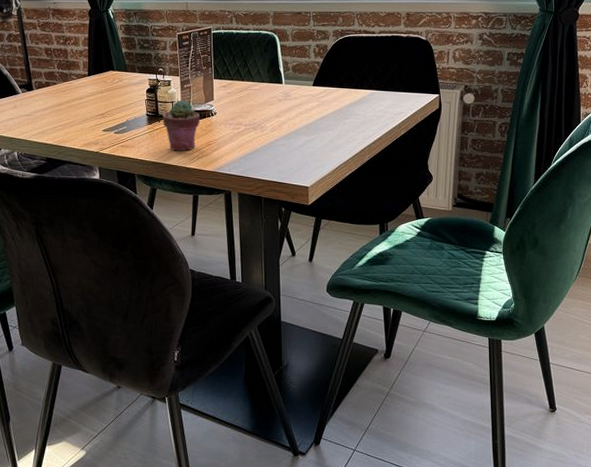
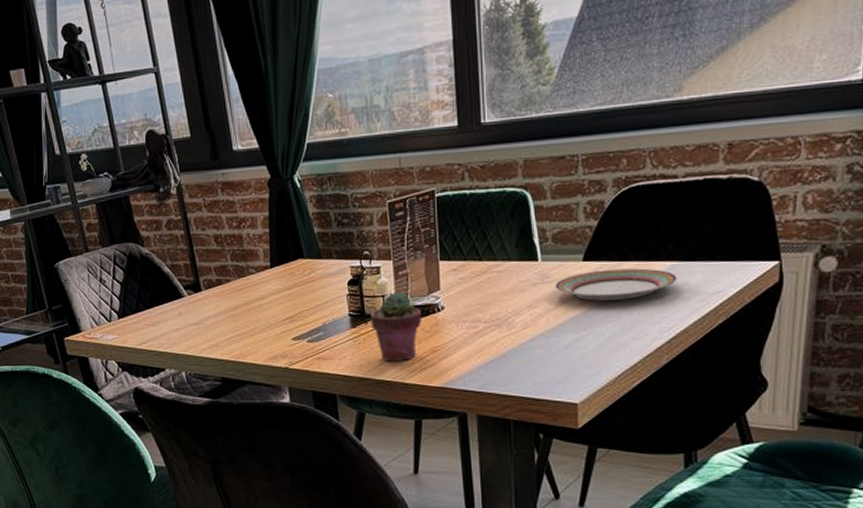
plate: none [294,93,375,115] -> present [555,268,677,301]

